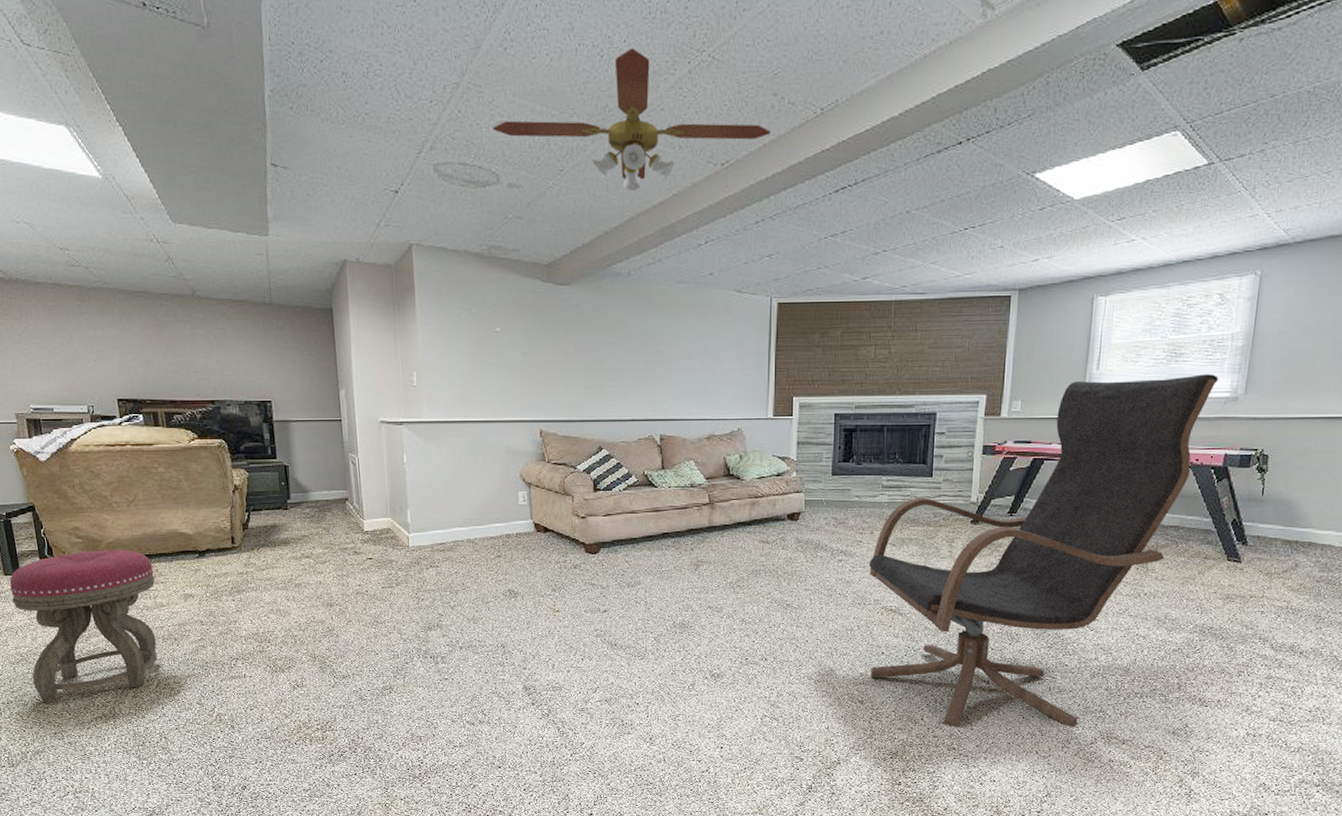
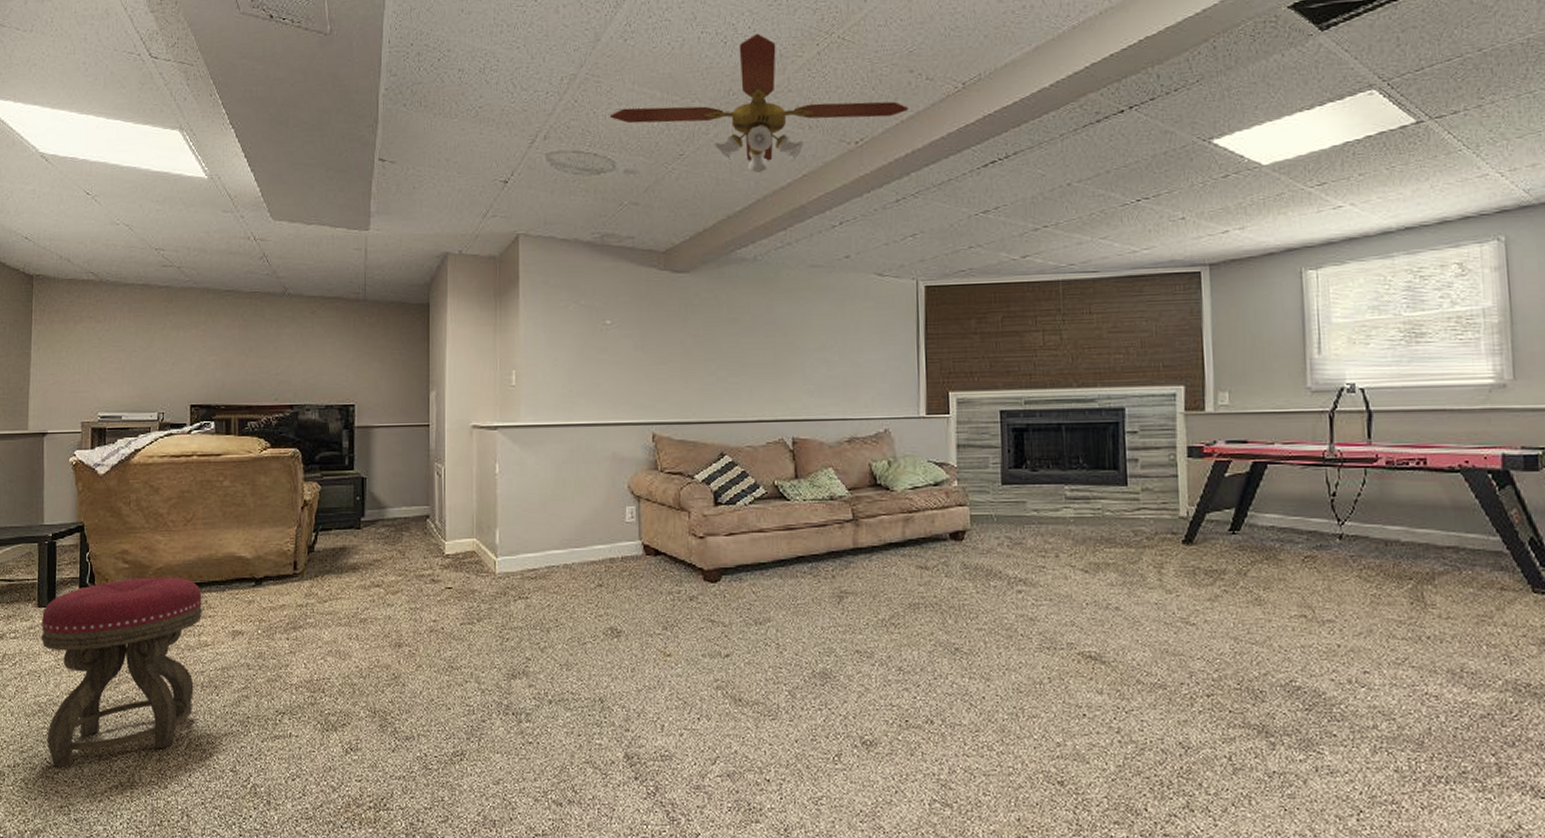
lounge chair: present [869,374,1219,728] -> none [1057,357,1476,825]

